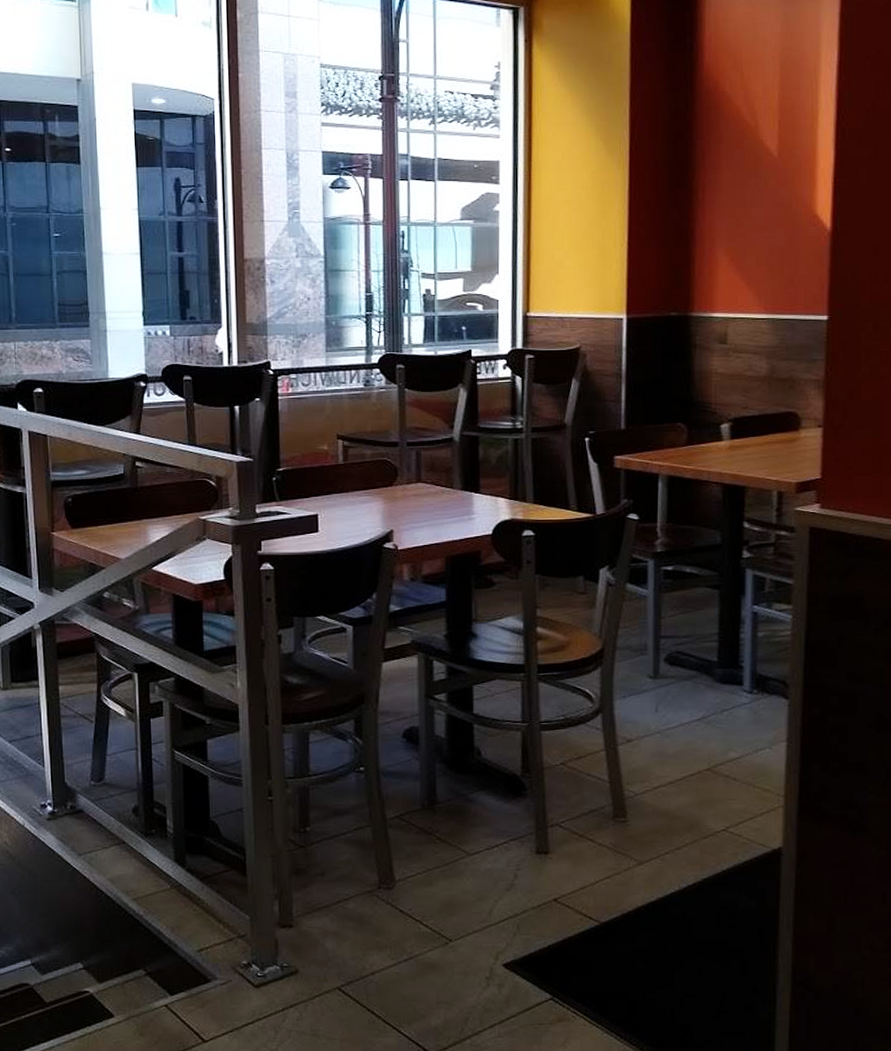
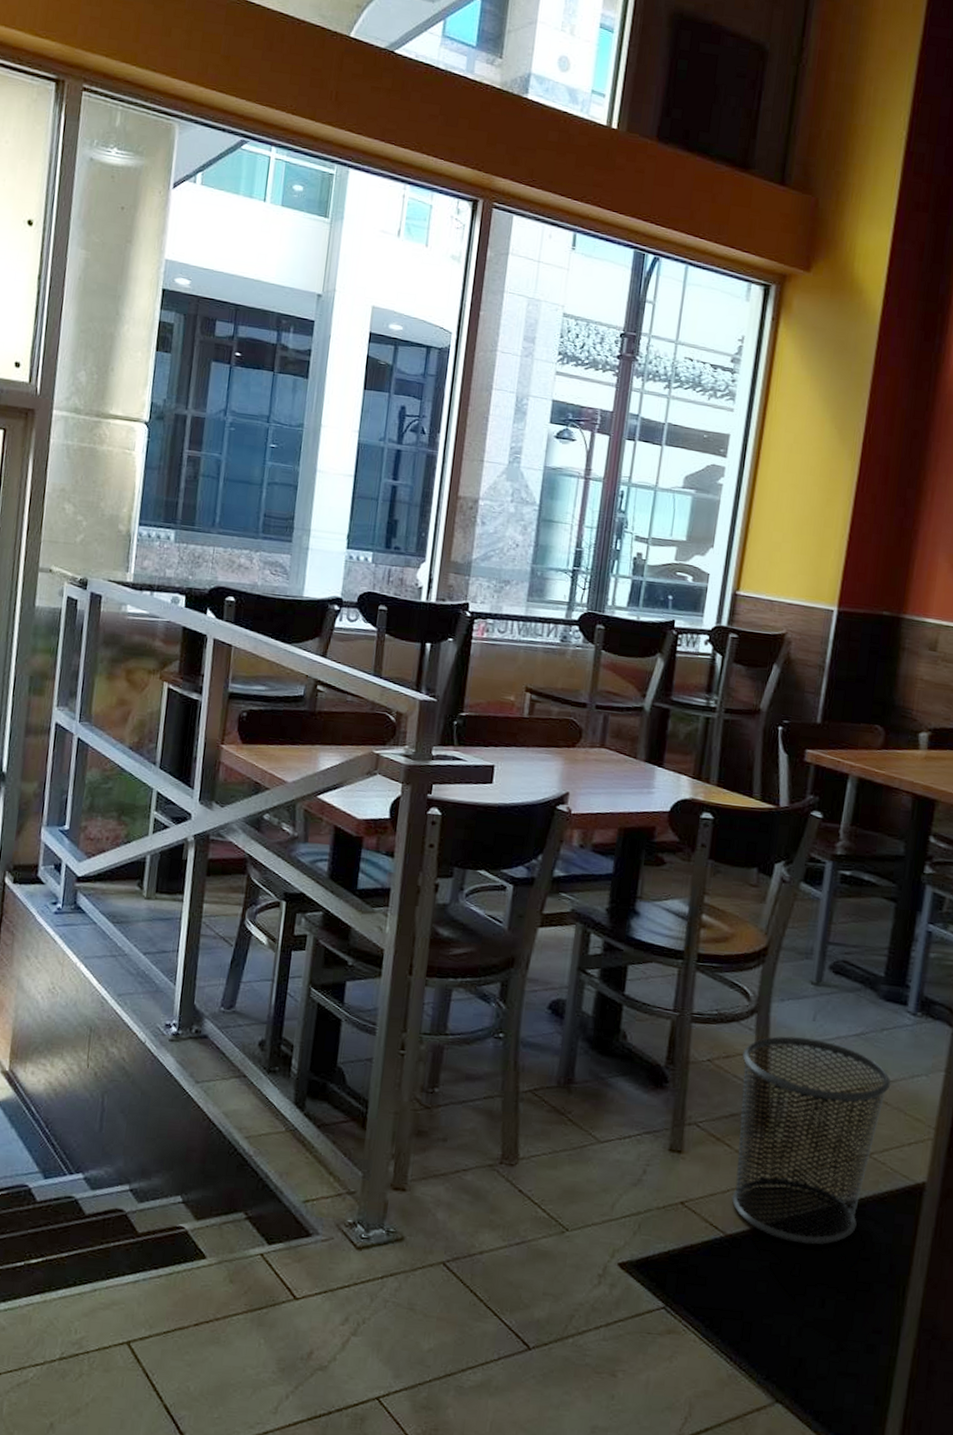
waste bin: none [593,729,737,921] -> present [731,1036,891,1245]

